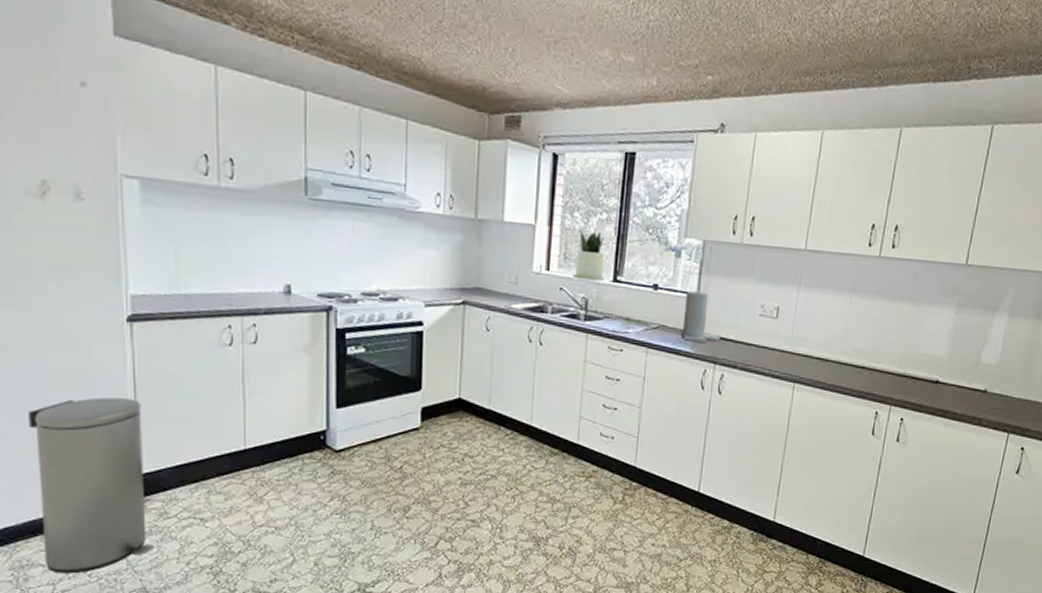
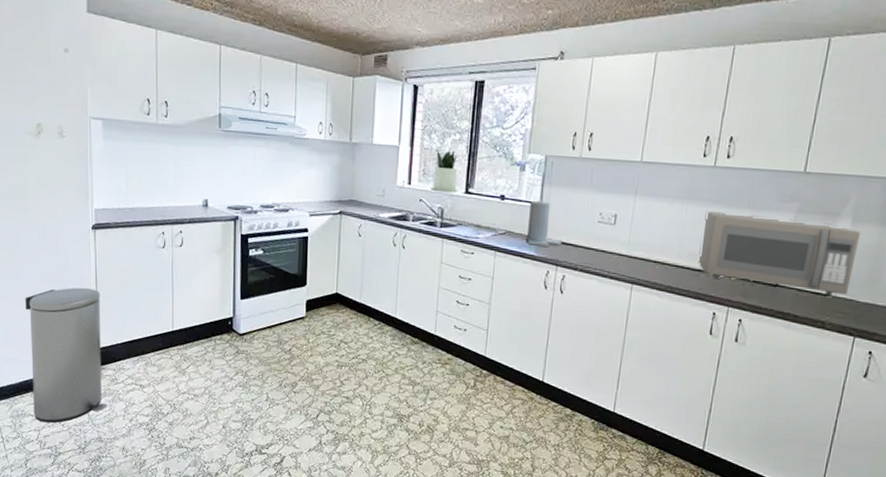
microwave: none [861,304,1016,393] -> present [697,211,860,297]

